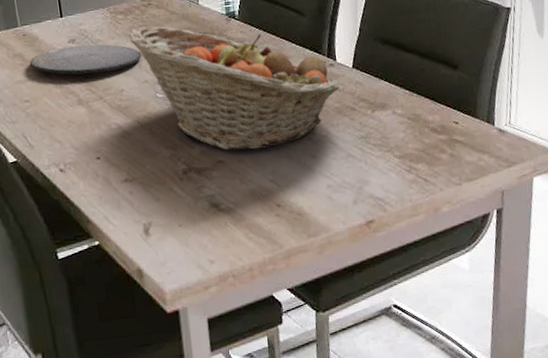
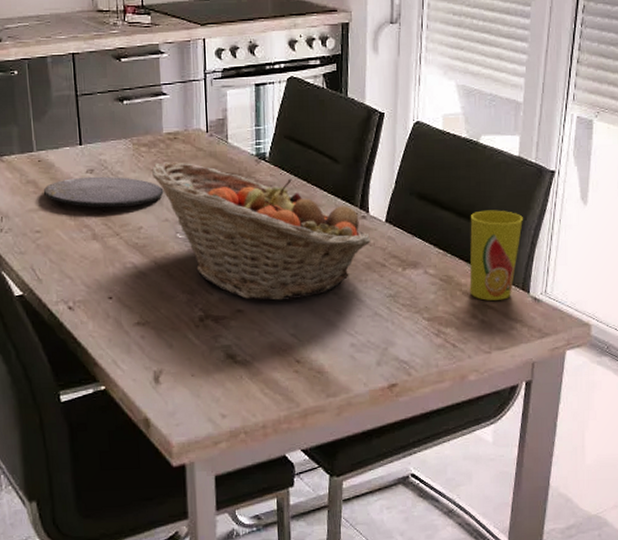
cup: none [433,48,484,135] -> present [469,210,523,301]

